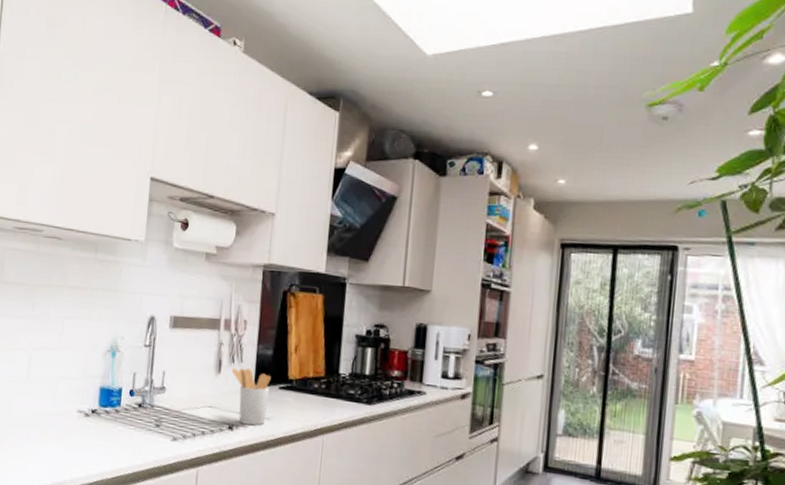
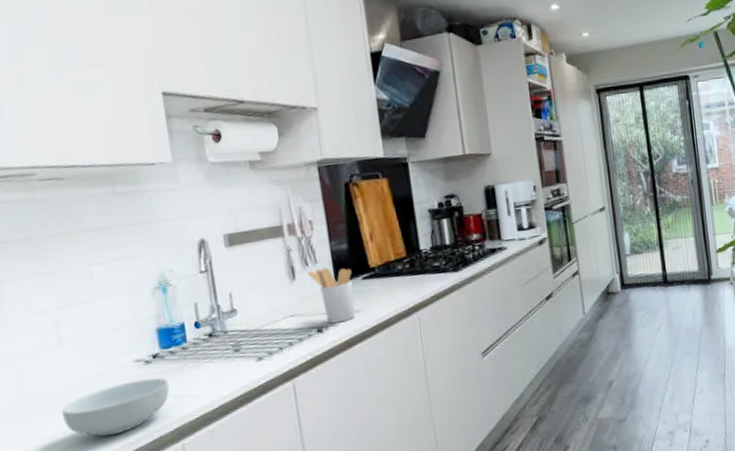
cereal bowl: none [16,427,99,472] -> present [62,378,170,437]

